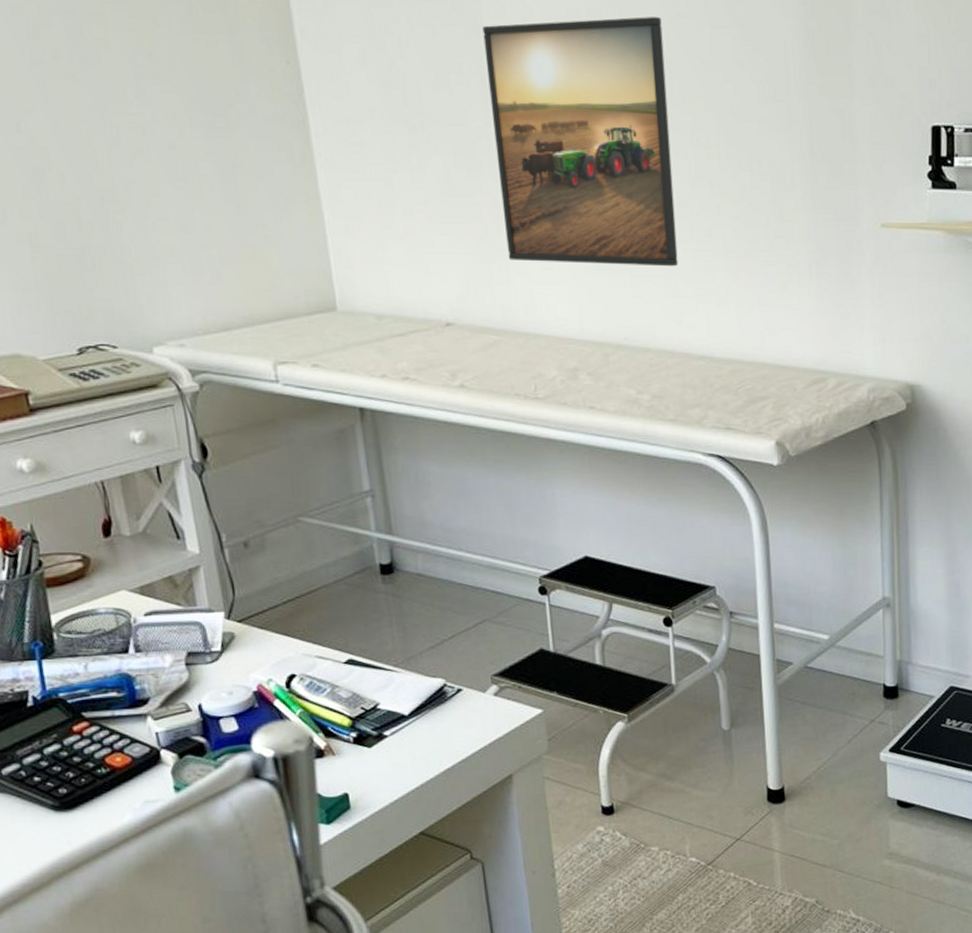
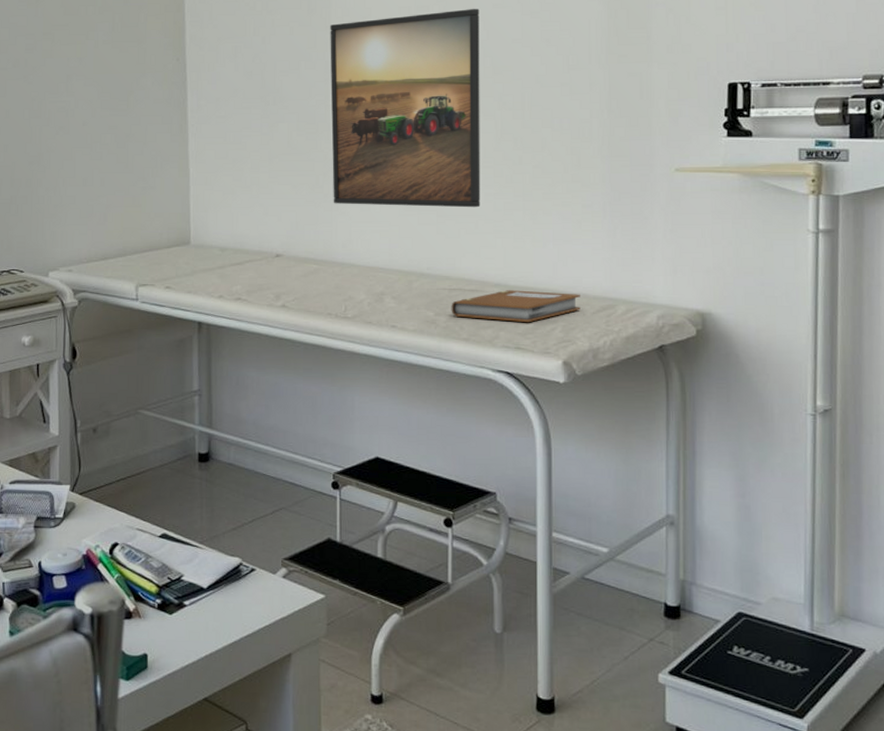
notebook: none [653,363,791,399] -> present [451,290,581,322]

